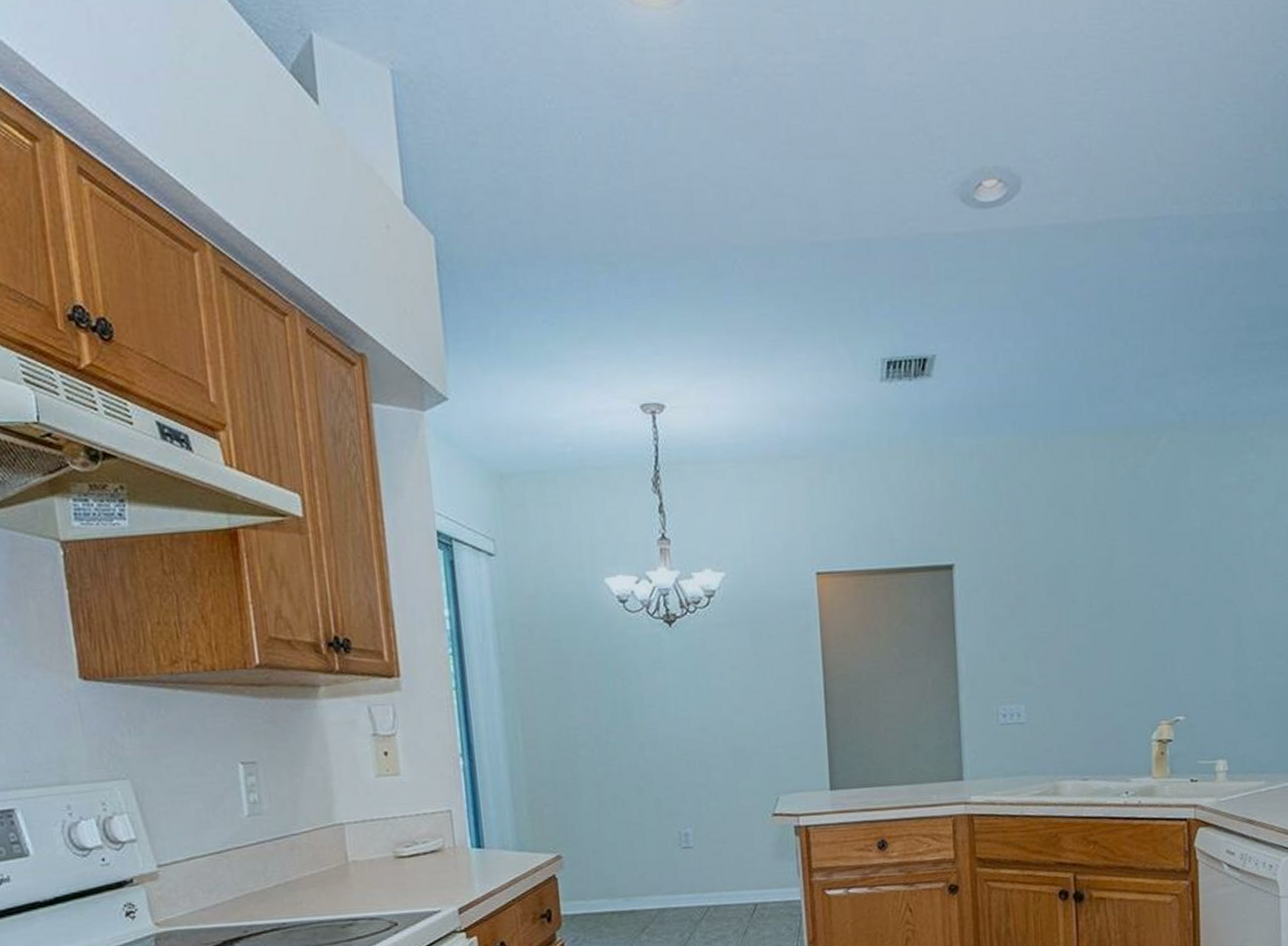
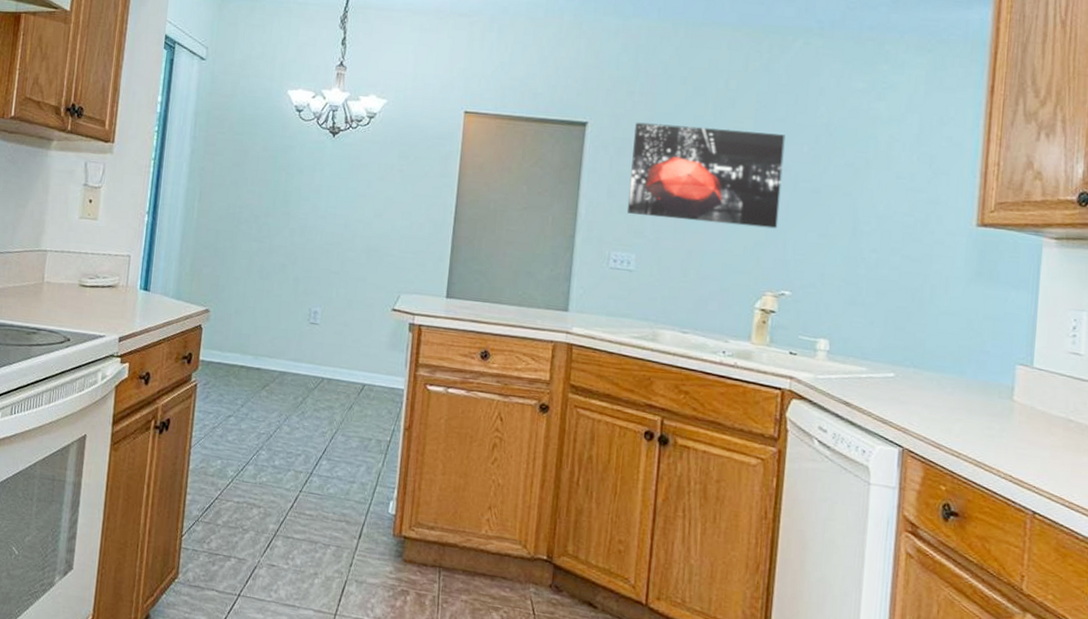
wall art: none [1005,547,1164,661] -> present [626,122,785,229]

